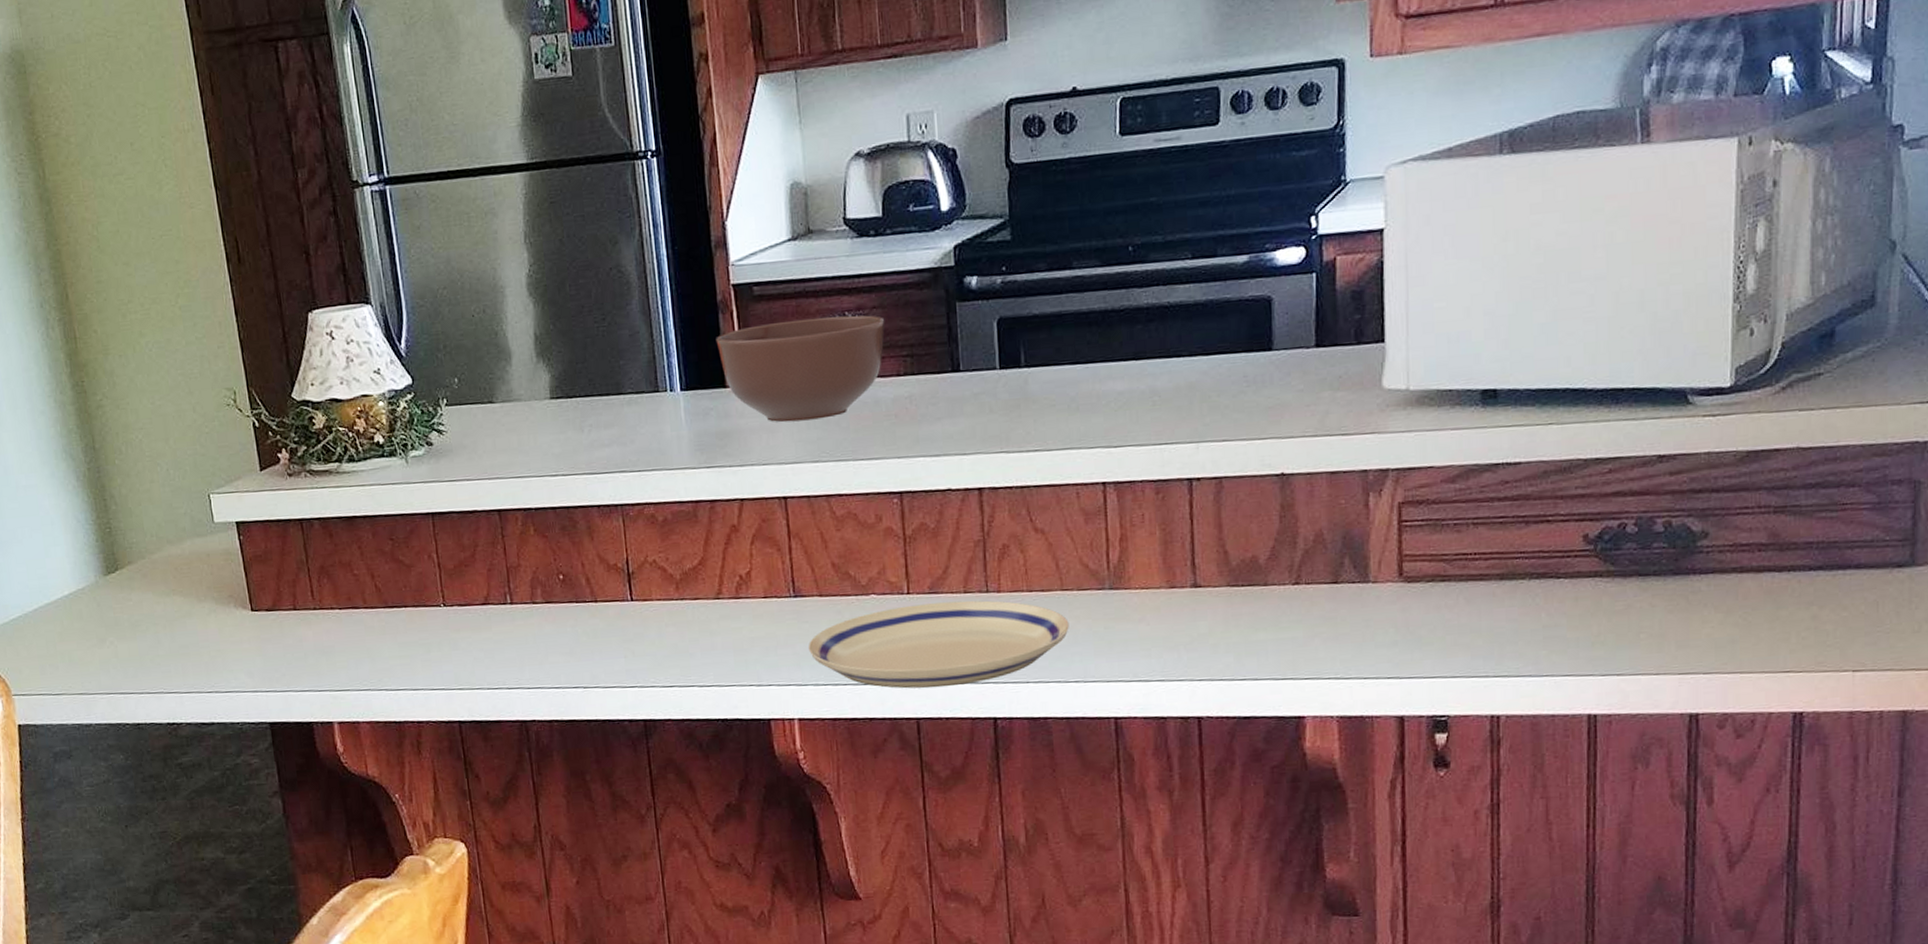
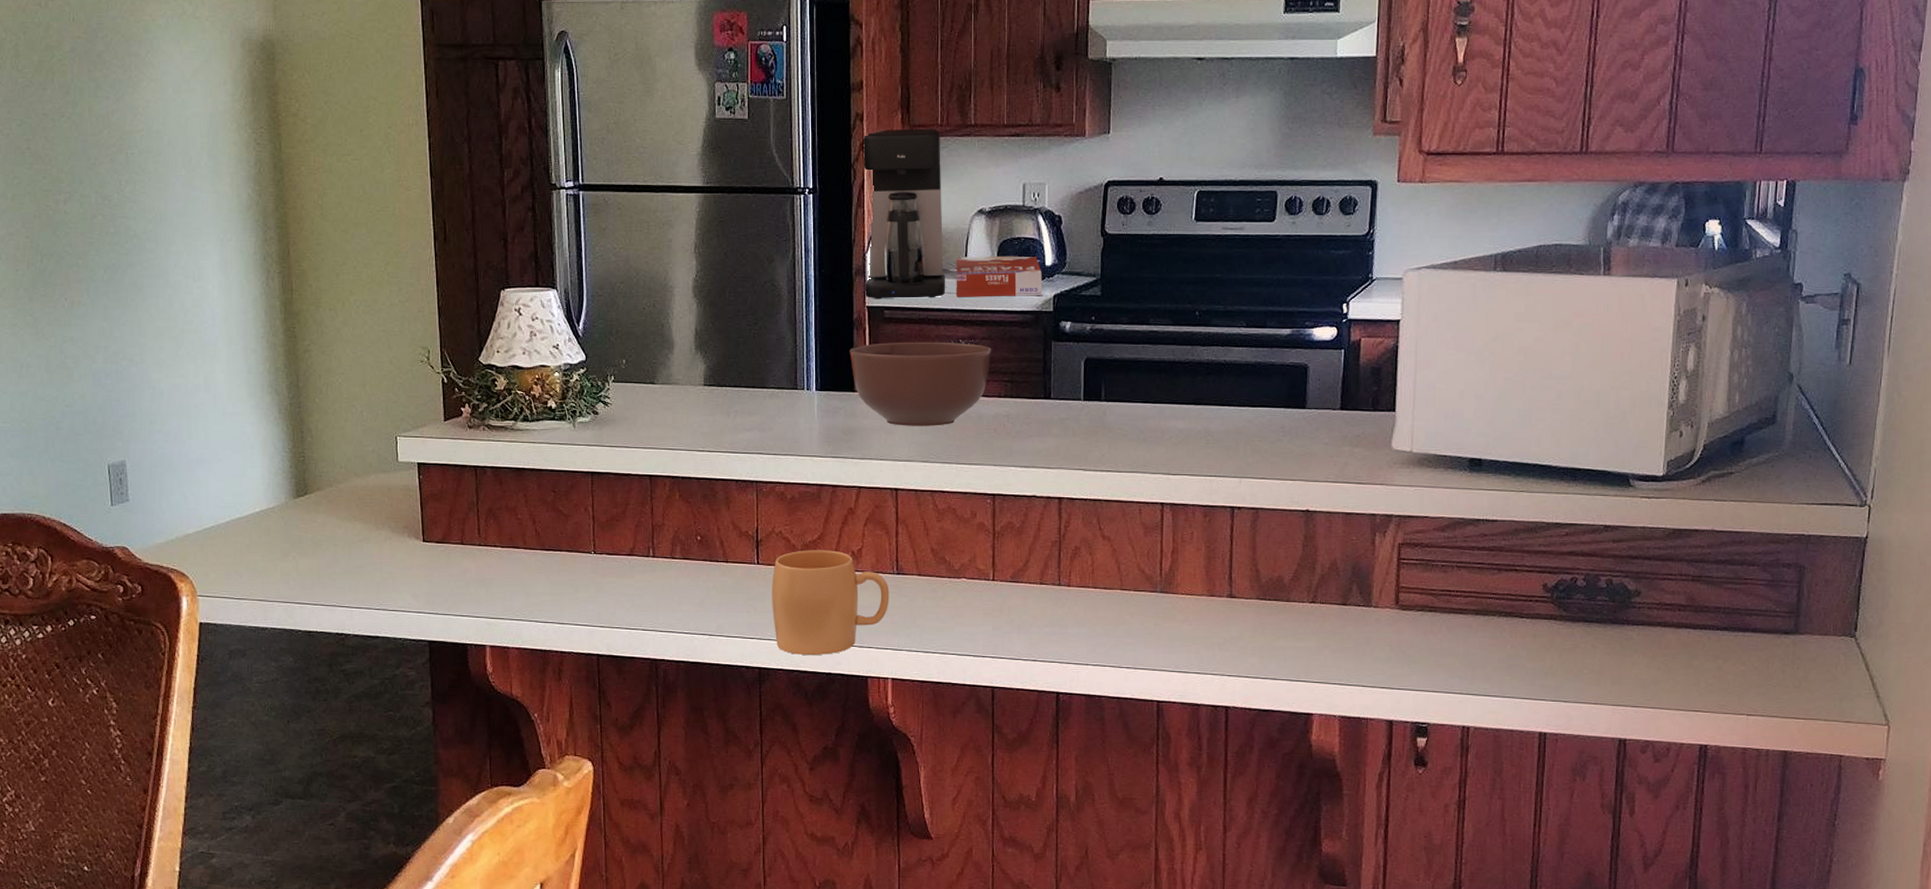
mug: none [649,576,788,701] -> present [772,550,890,655]
coffee maker: none [709,60,824,275] -> present [862,129,946,299]
plate: present [809,600,1069,689] -> none [906,590,1125,662]
cereal box: none [833,202,939,262] -> present [956,255,1042,297]

